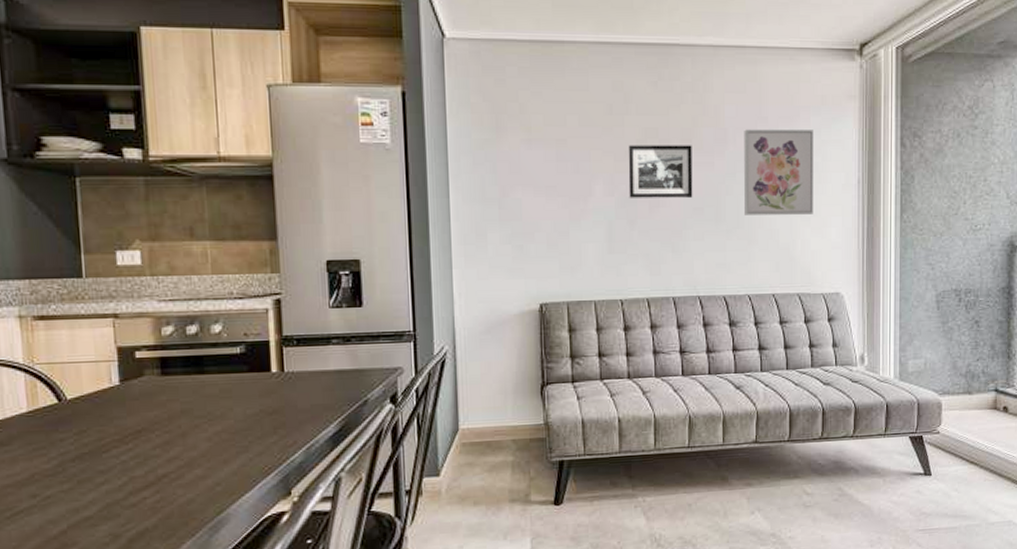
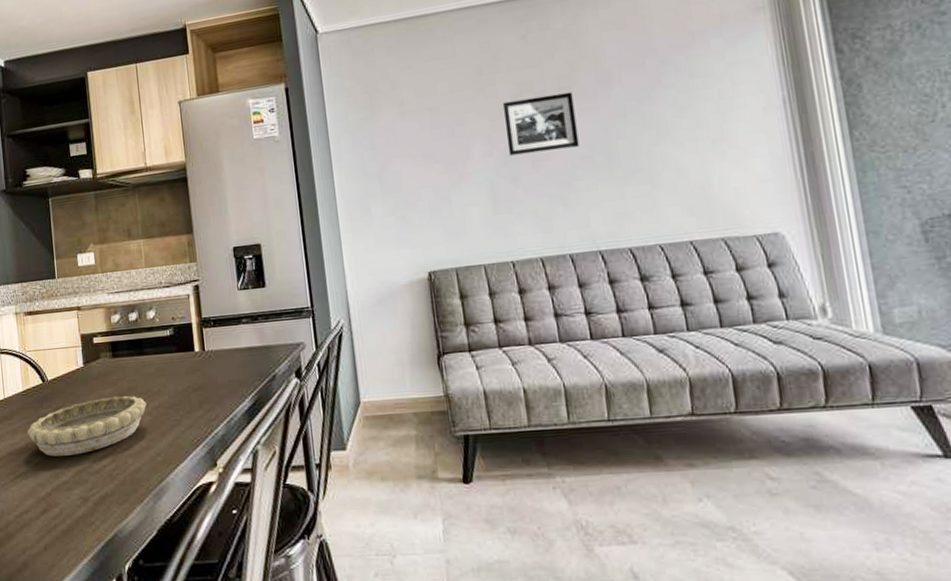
decorative bowl: none [33,418,205,489] -> present [27,395,147,457]
wall art: present [744,129,813,215] -> none [630,53,729,157]

